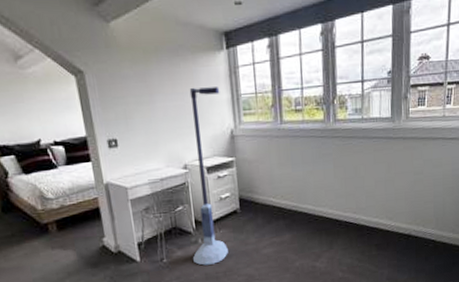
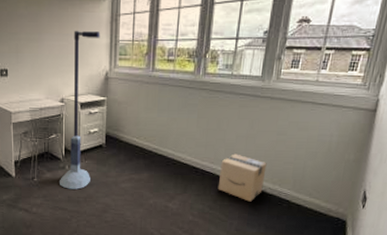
cardboard box: none [363,199,409,248] -> present [217,153,267,202]

